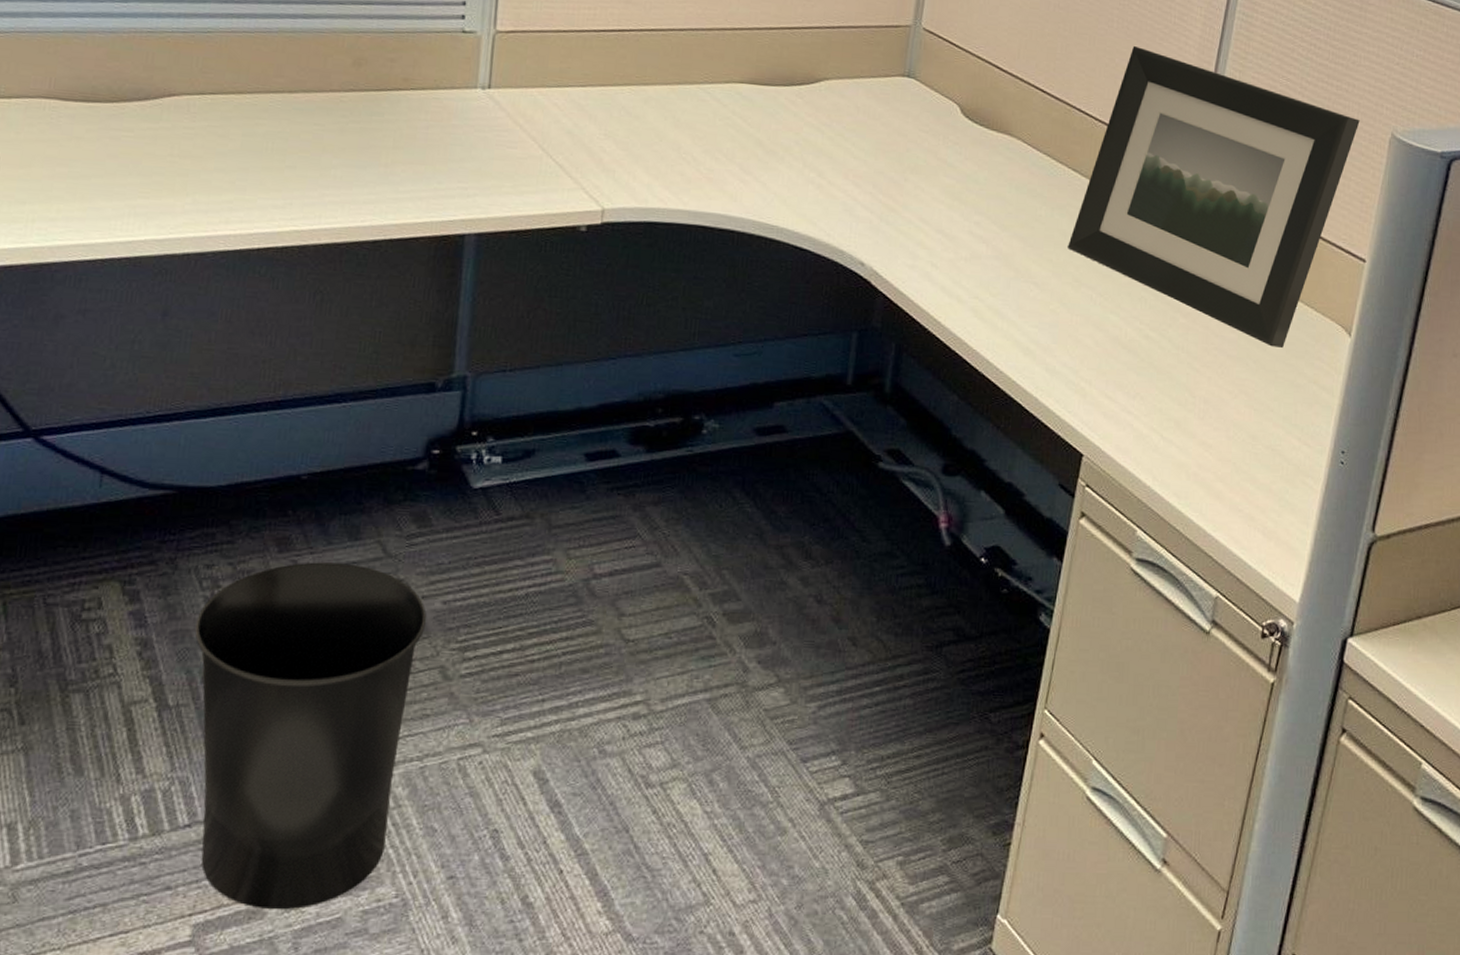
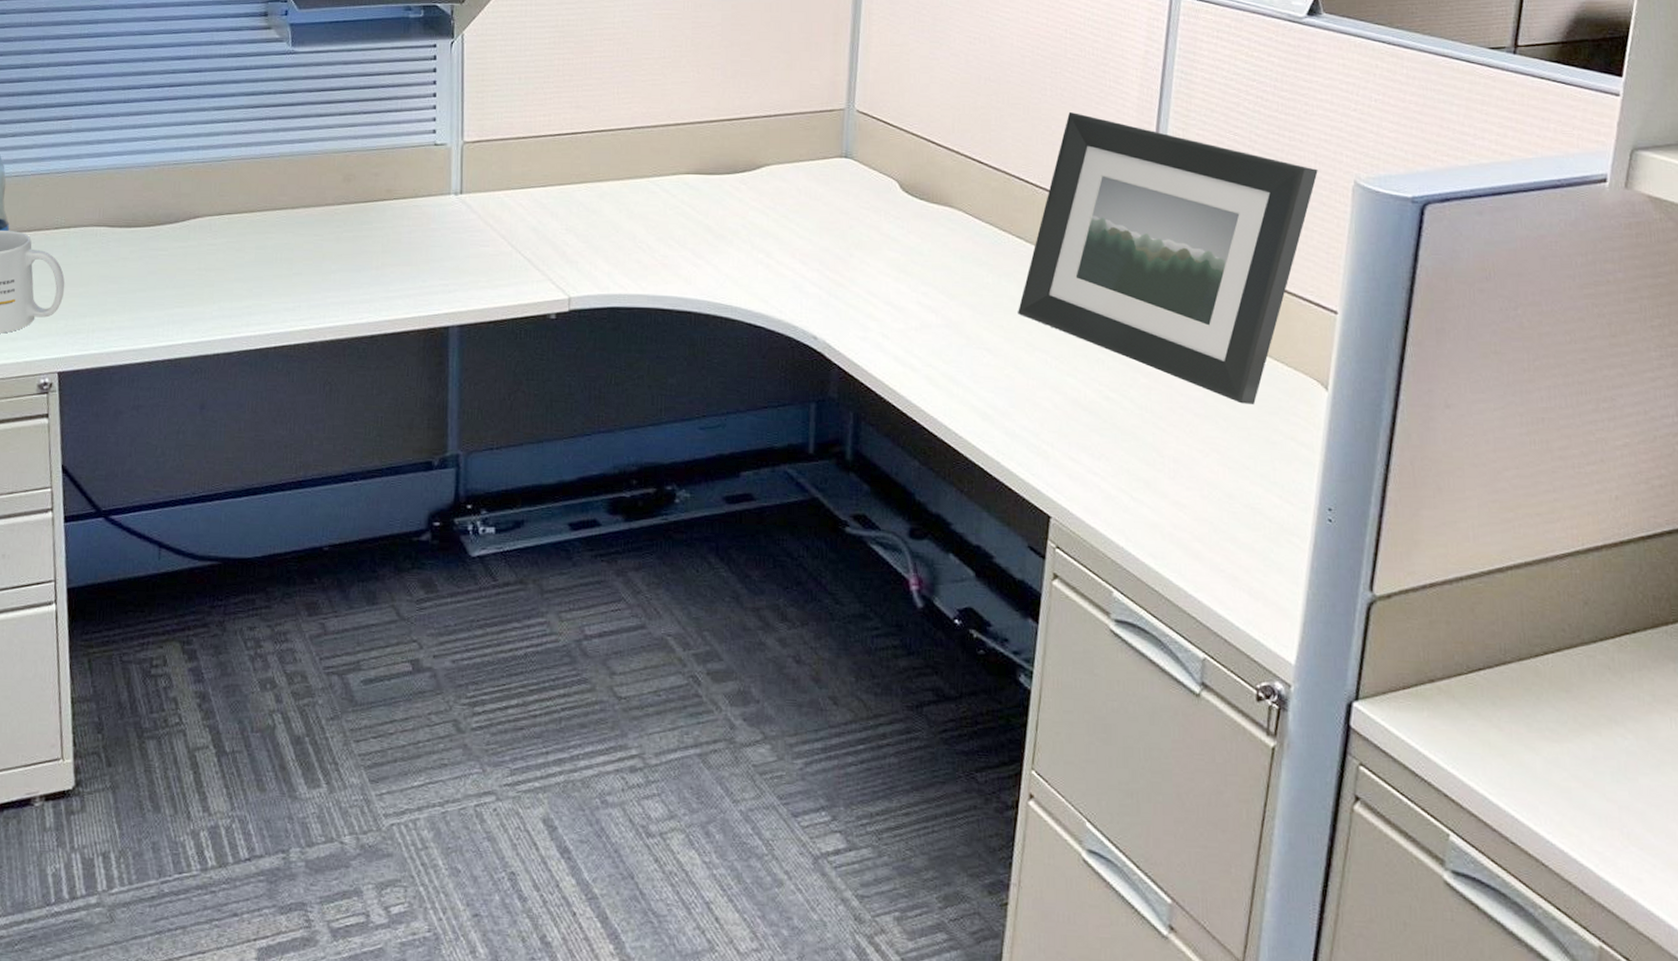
waste bin: present [195,562,427,910] -> none [243,624,438,939]

